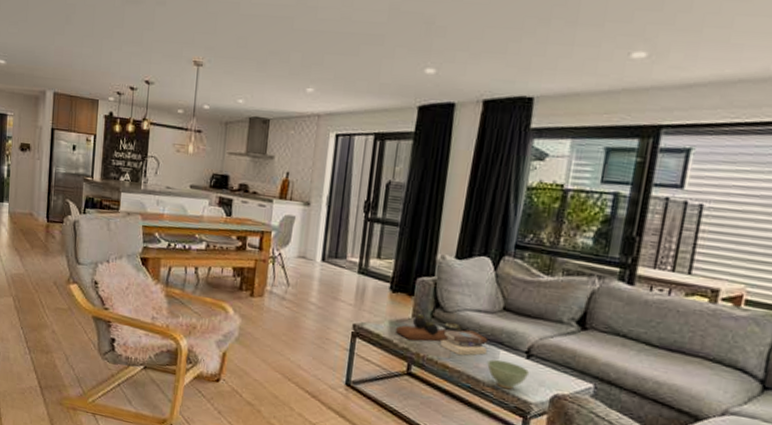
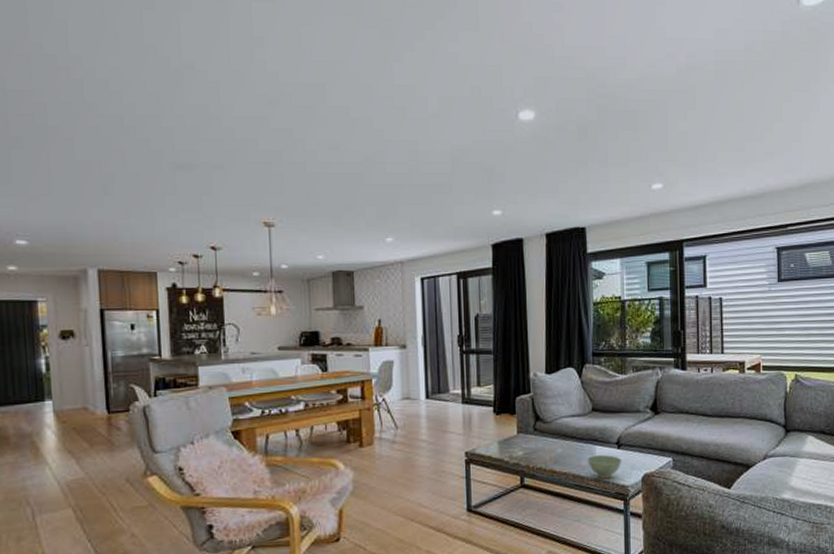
decorative tray: present [396,314,488,344] -> none [505,429,585,456]
books: present [440,329,487,356] -> none [545,436,585,459]

